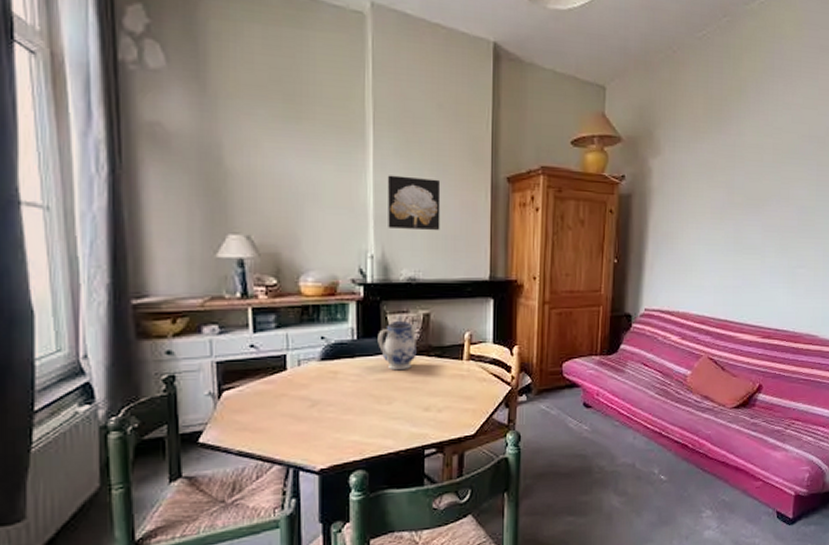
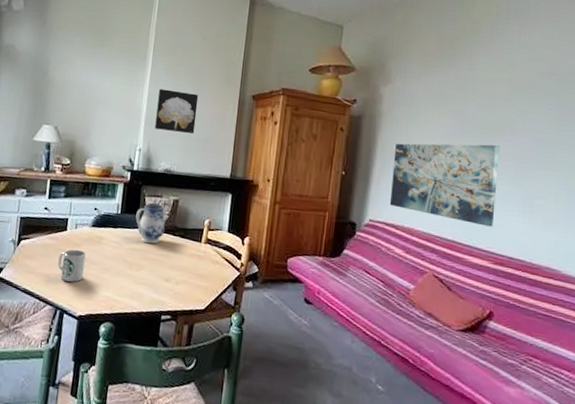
mug: none [281,391,319,432] -> present [57,249,86,282]
wall art: none [664,216,766,301] -> present [389,143,500,227]

